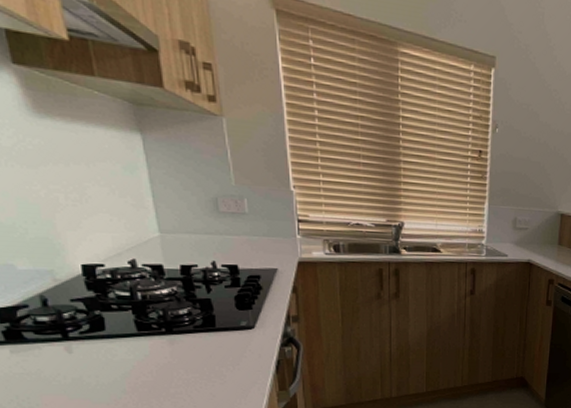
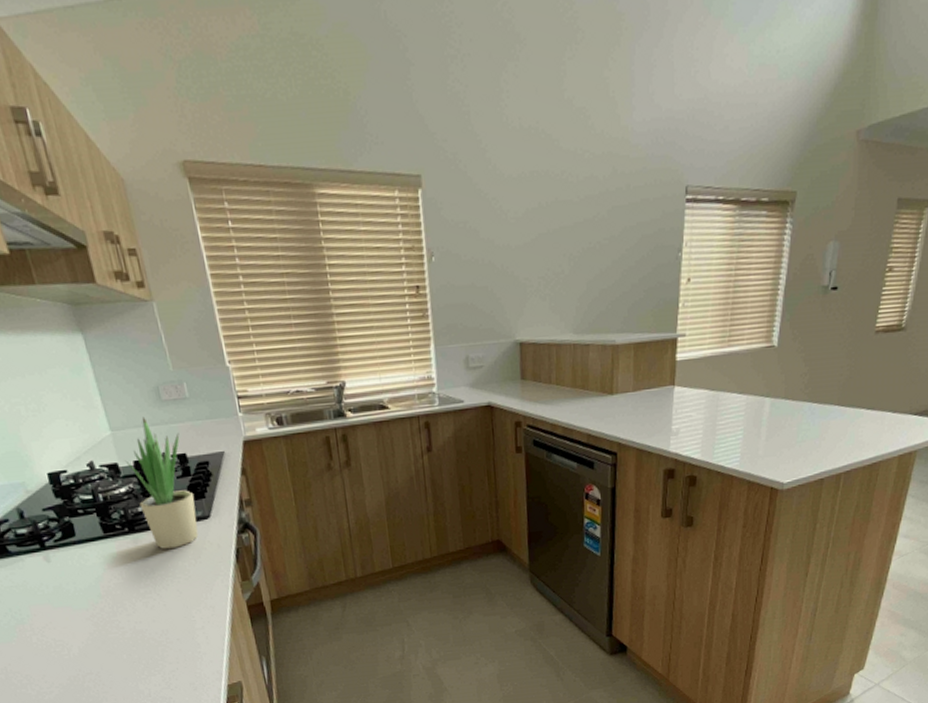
potted plant: none [171,224,241,353] -> present [125,417,199,549]

